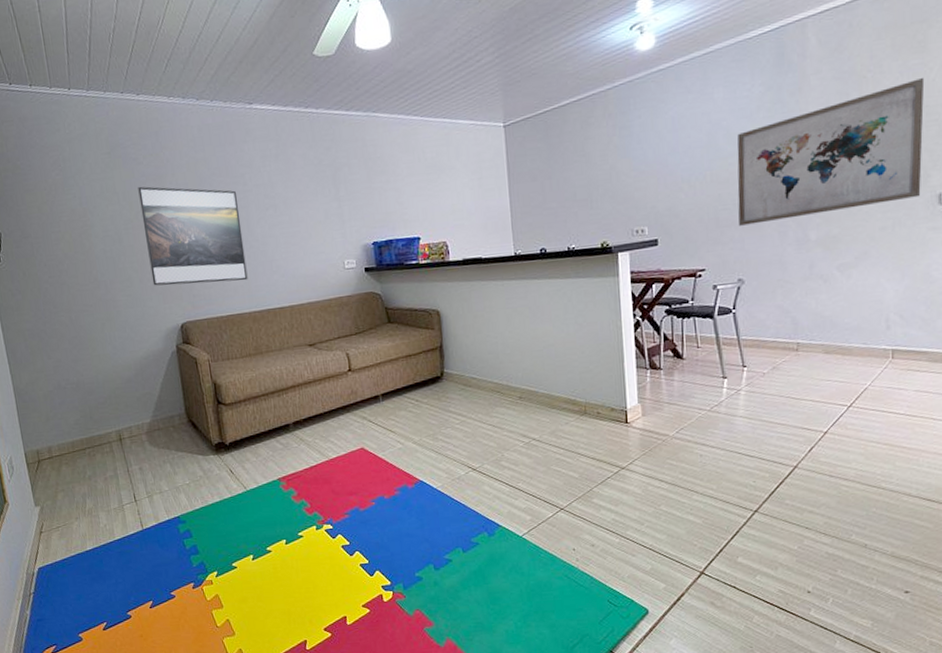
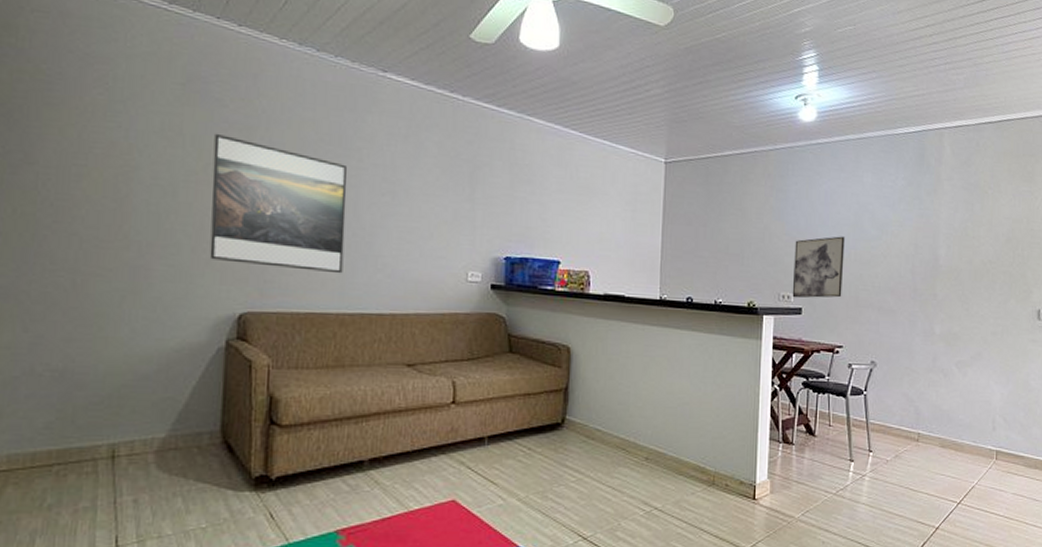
wall art: none [644,159,700,231] -> present [792,236,845,298]
wall art: present [737,78,925,226] -> none [876,204,1031,310]

